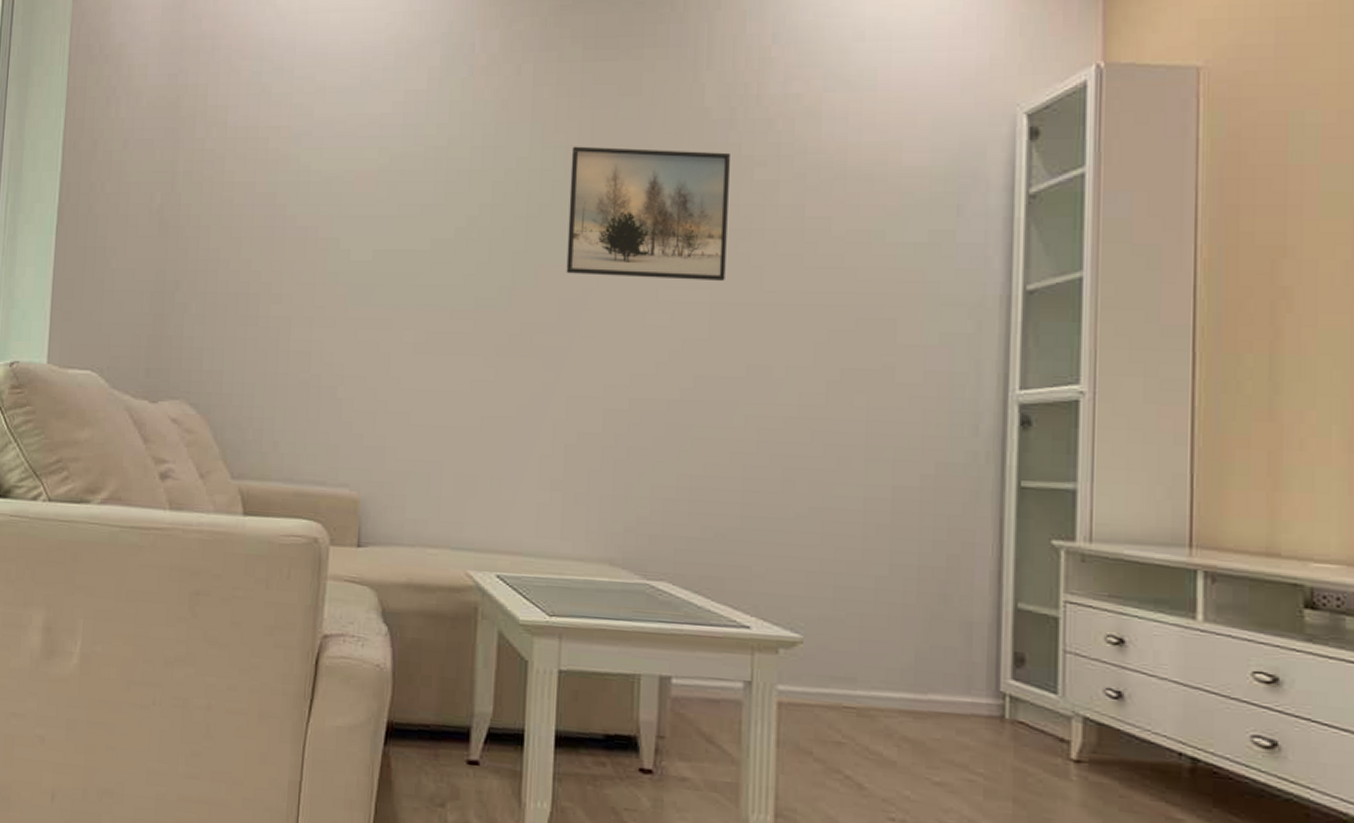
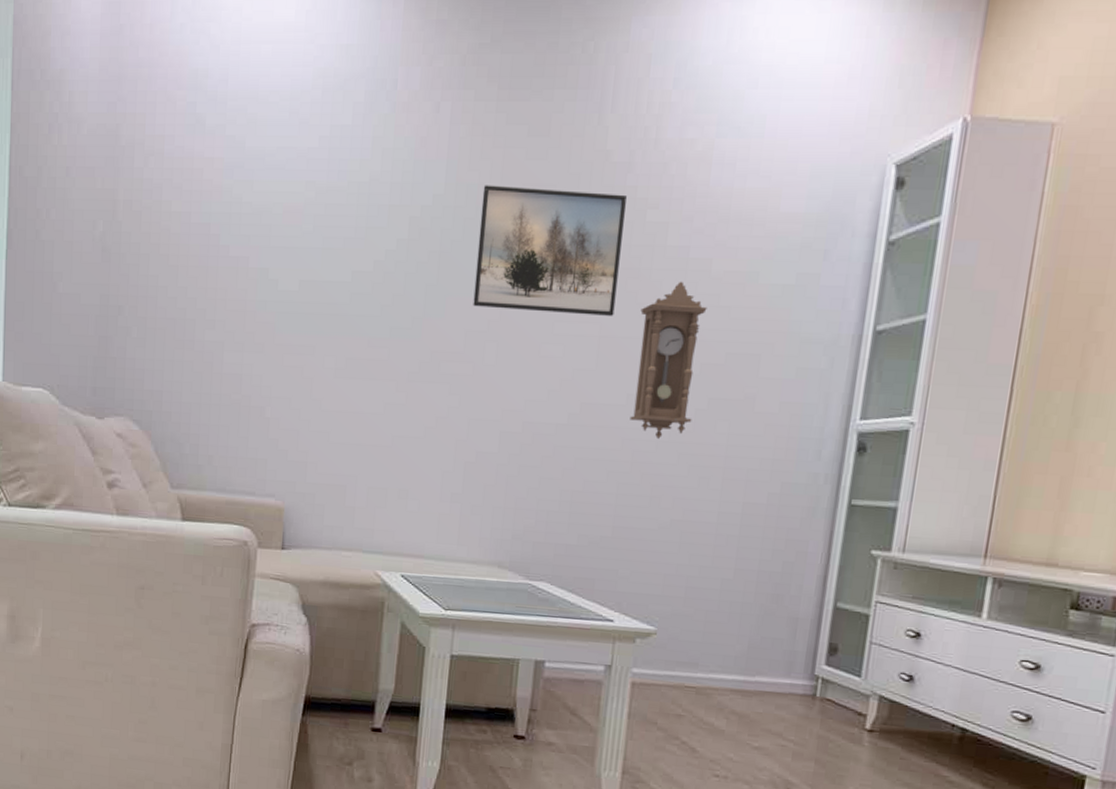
pendulum clock: none [752,241,830,415] -> present [630,281,707,439]

